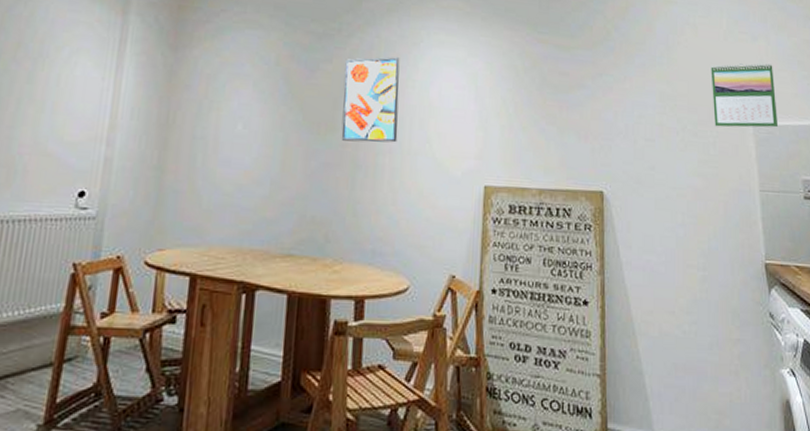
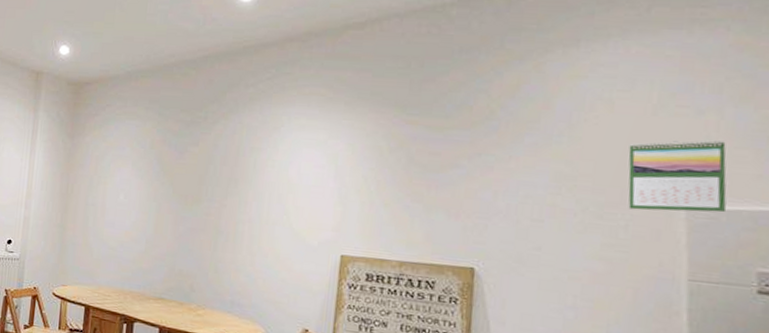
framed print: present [341,56,400,143] -> none [205,140,261,214]

